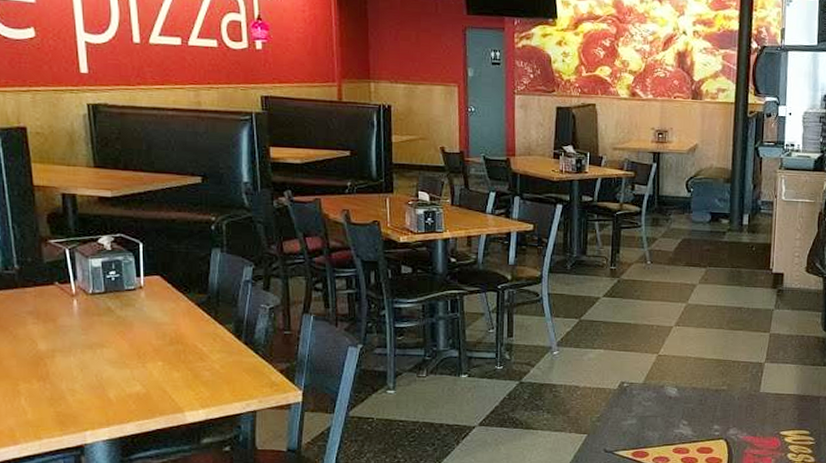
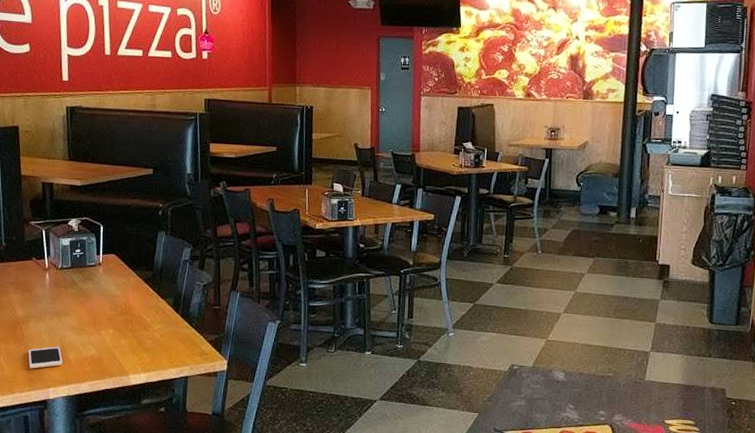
cell phone: none [56,383,101,411] -> present [28,346,63,369]

